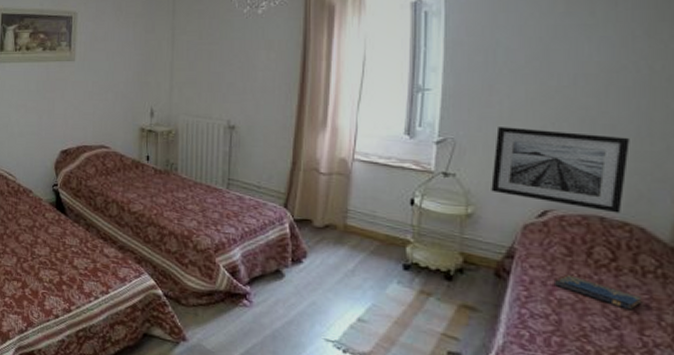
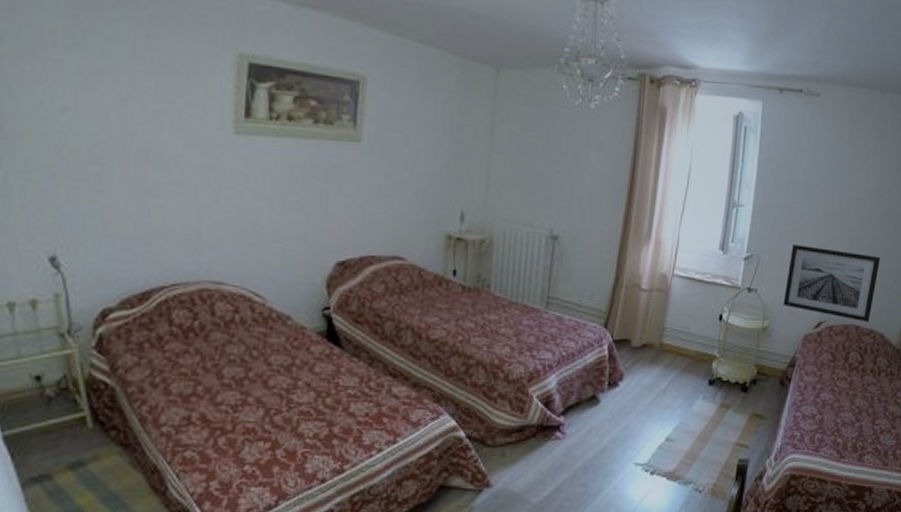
hardcover book: present [555,273,642,310] -> none [821,377,877,405]

